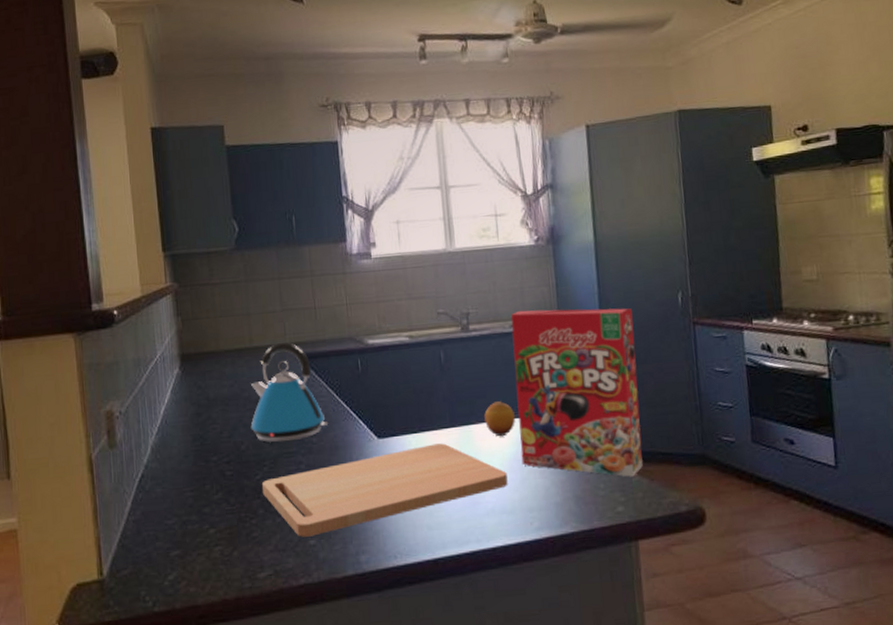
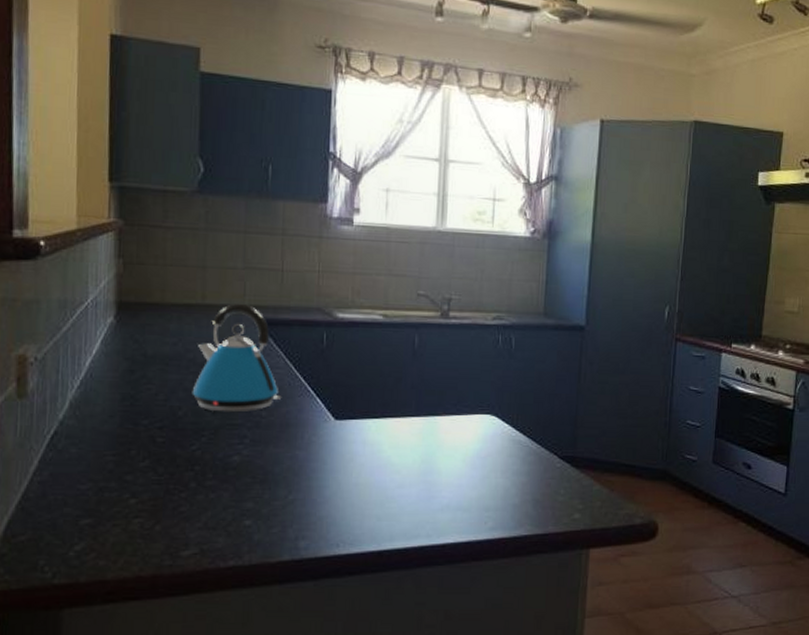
cutting board: present [262,443,508,537] -> none [198,432,468,517]
fruit: present [484,401,515,437] -> none [452,395,484,432]
cereal box: present [511,308,643,477] -> none [484,303,618,485]

